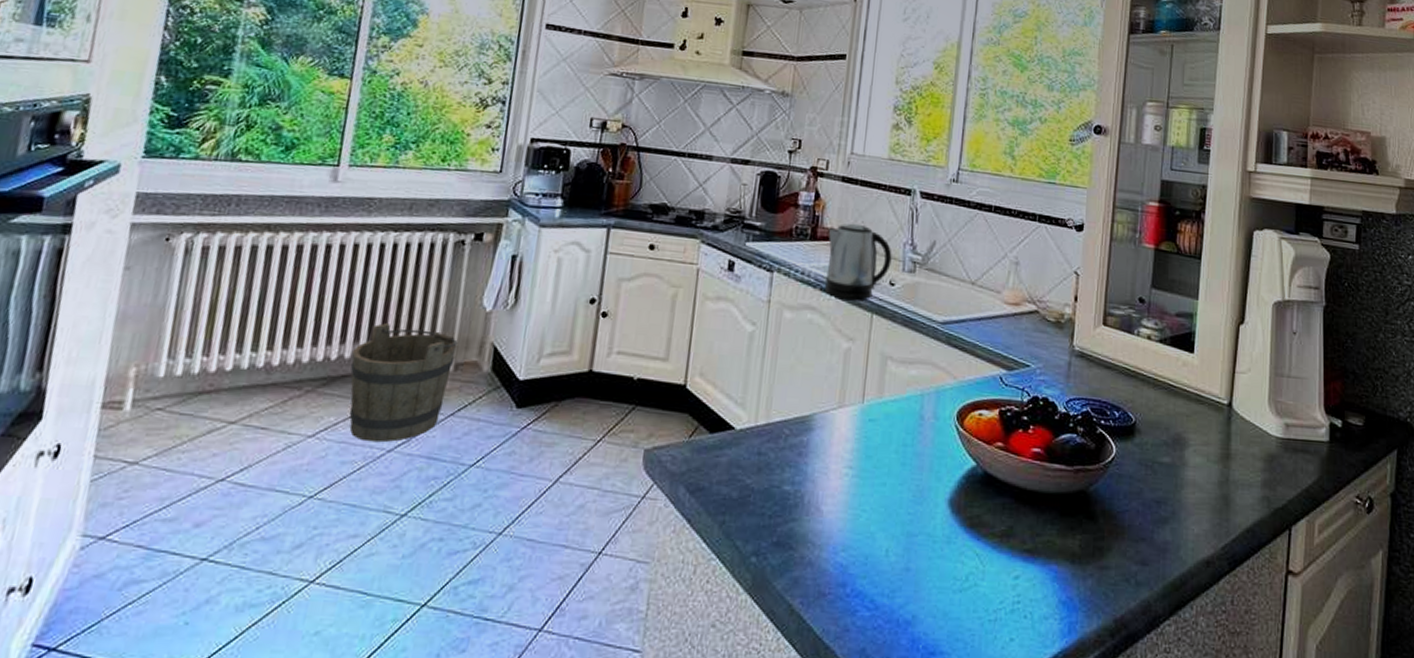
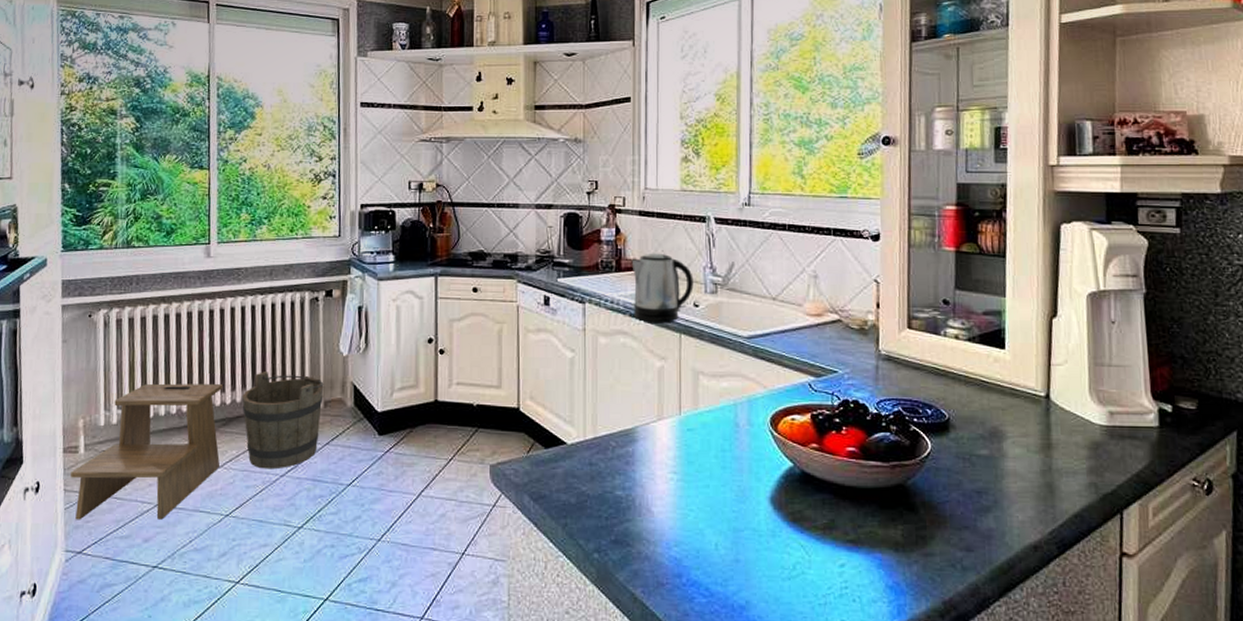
step stool: none [103,329,330,500] -> present [70,383,223,520]

